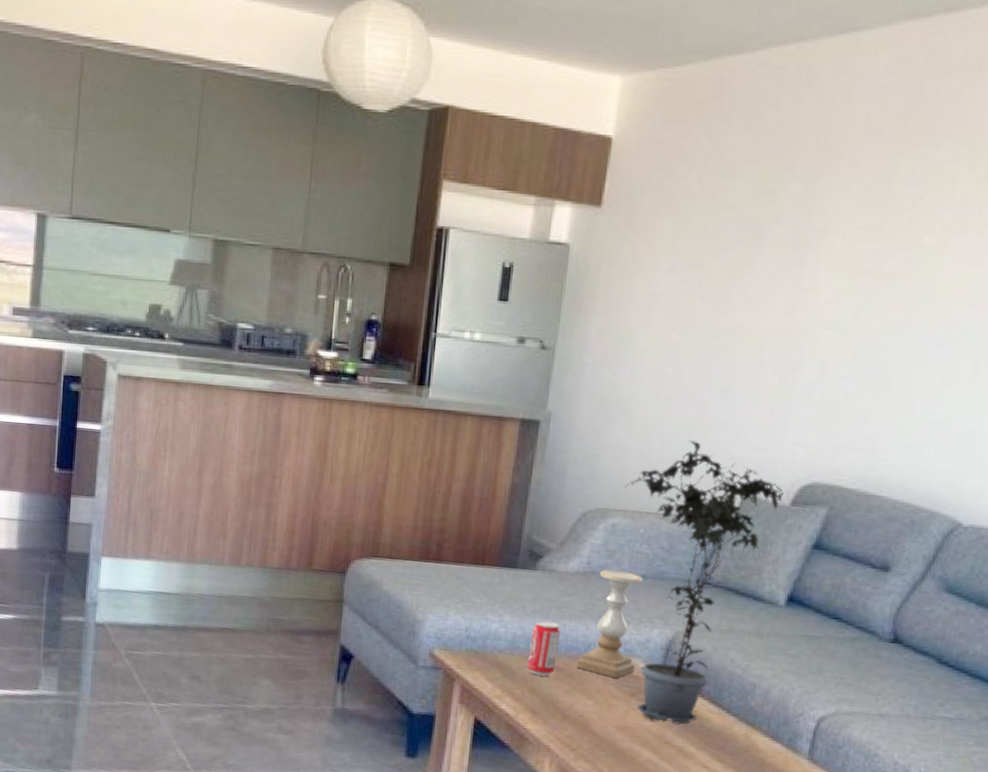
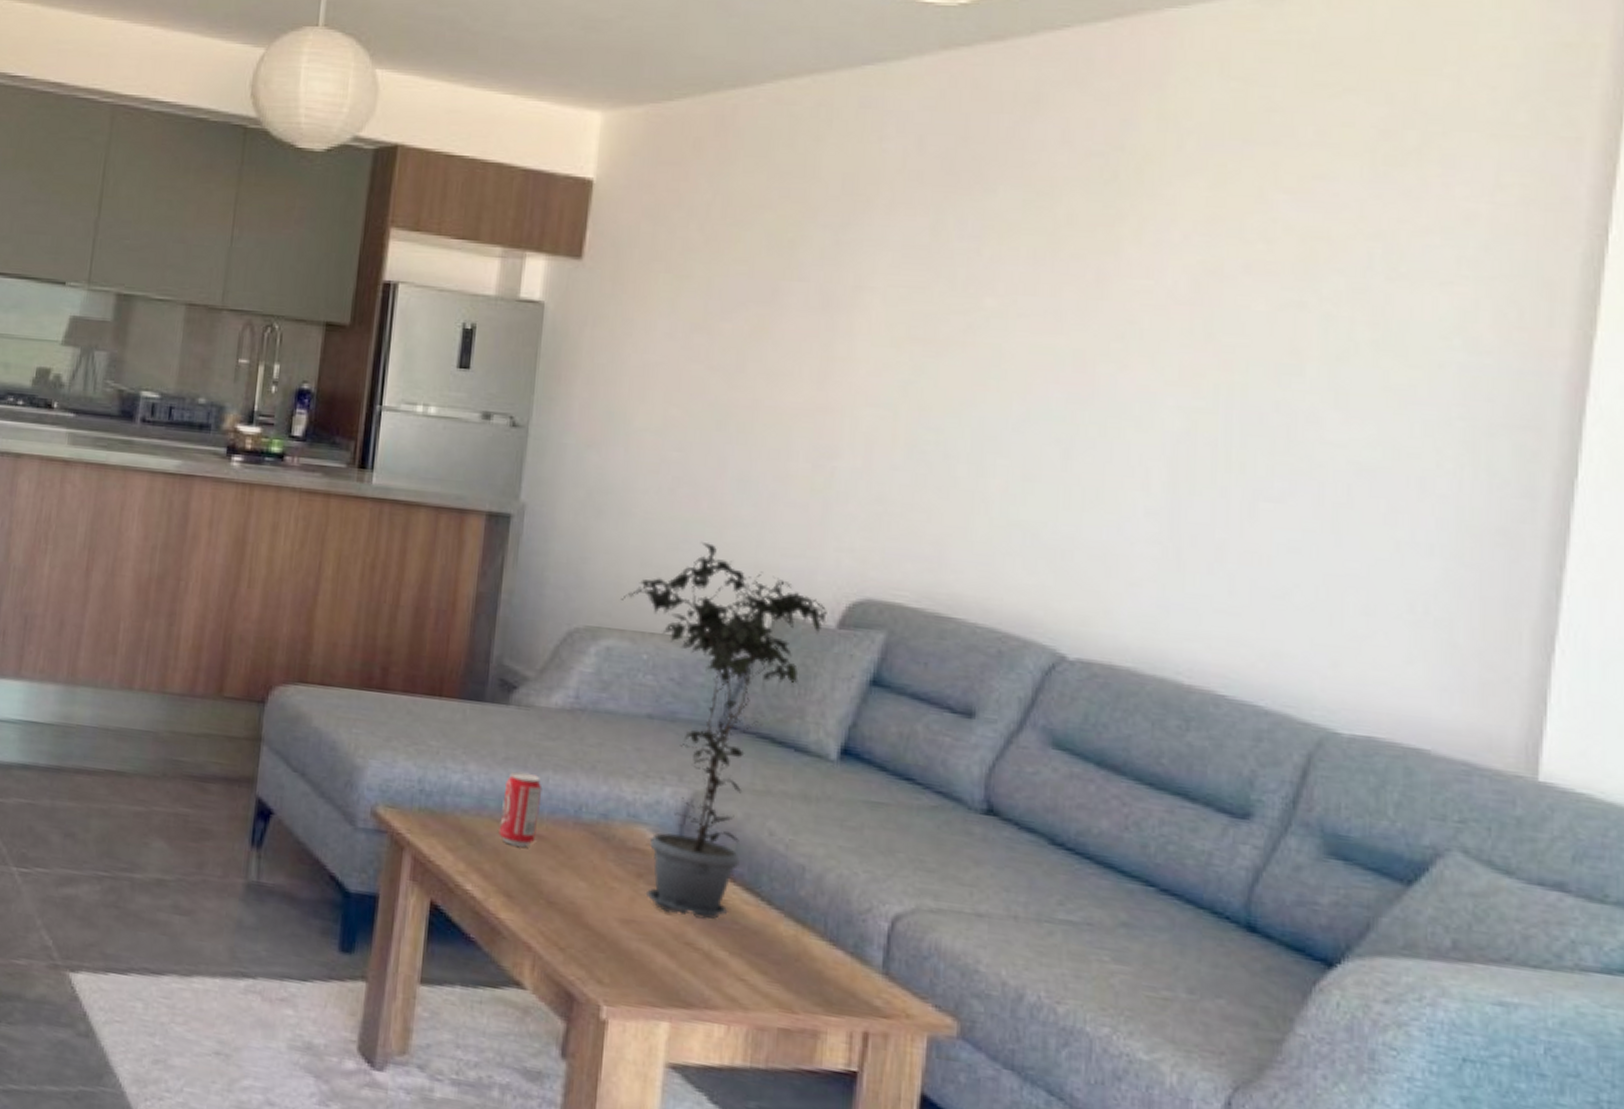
candle holder: present [576,569,643,678] -> none [564,706,648,853]

